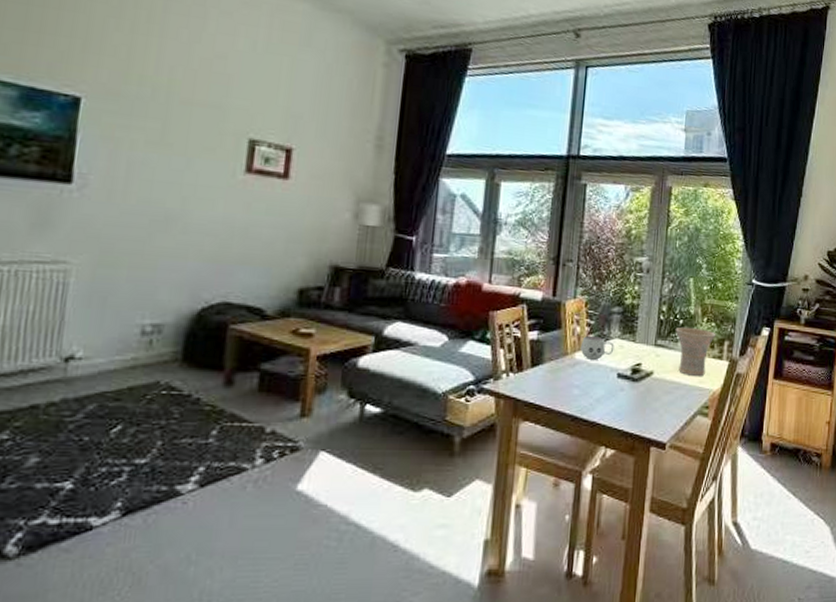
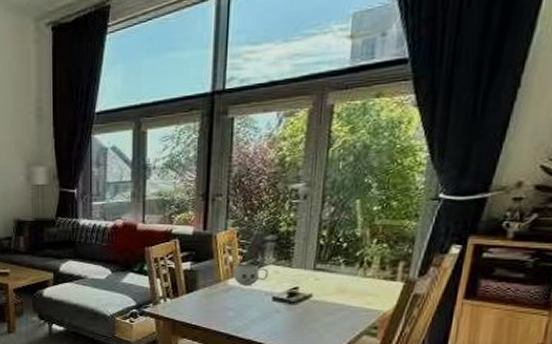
vase: present [675,326,716,376] -> none [337,250,389,297]

